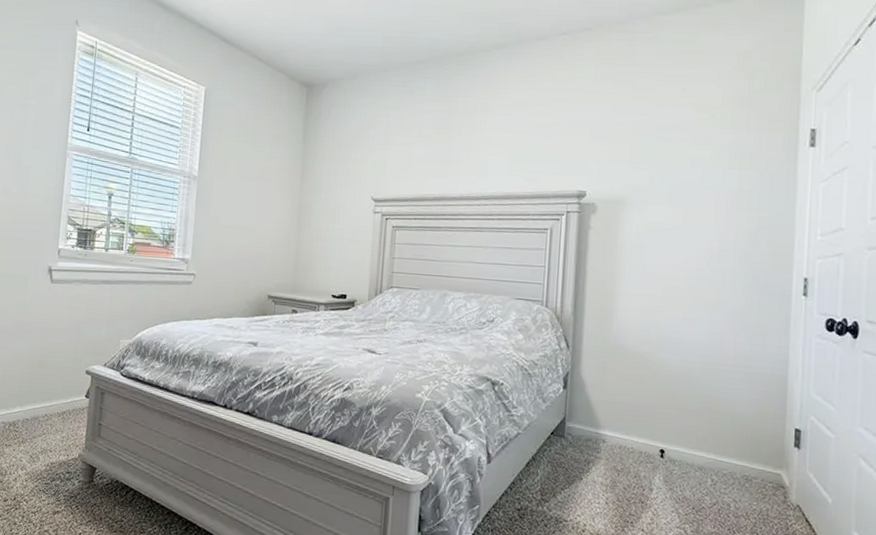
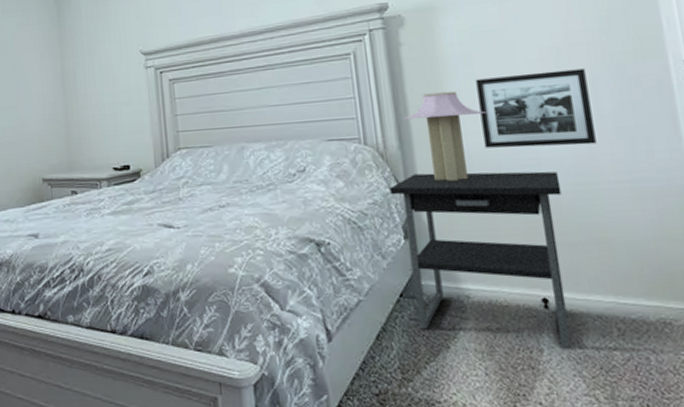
nightstand: none [559,337,692,490] -> present [389,171,571,348]
table lamp: none [580,272,647,348] -> present [403,91,487,181]
picture frame: none [640,267,729,333] -> present [476,68,596,148]

